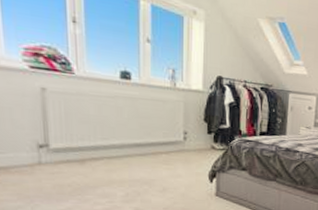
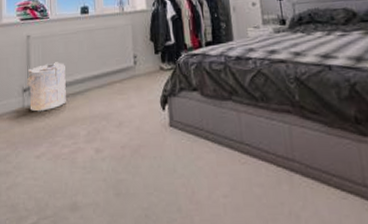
laundry hamper: none [42,122,99,170] -> present [26,62,66,112]

